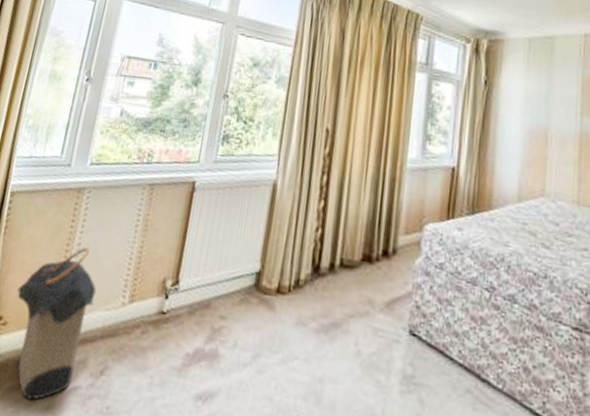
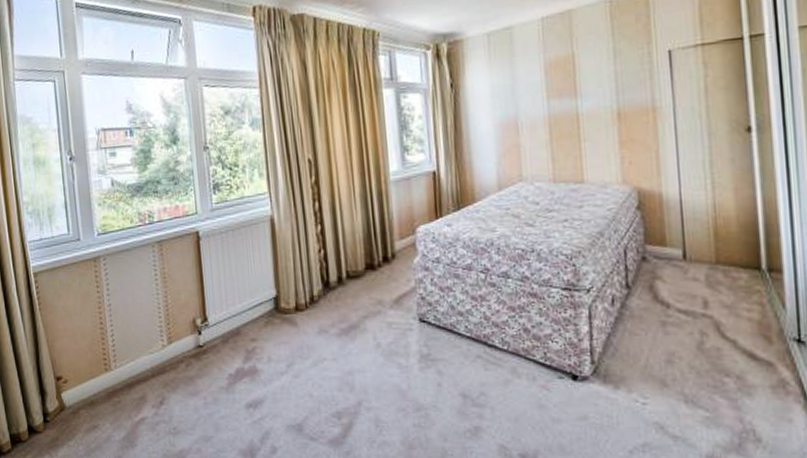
laundry hamper: present [17,247,96,401] -> none [67,306,138,435]

